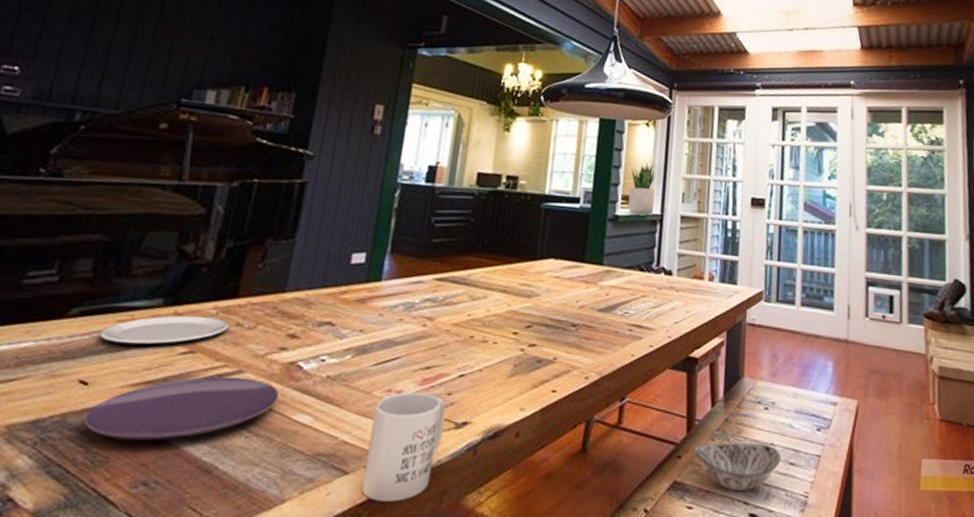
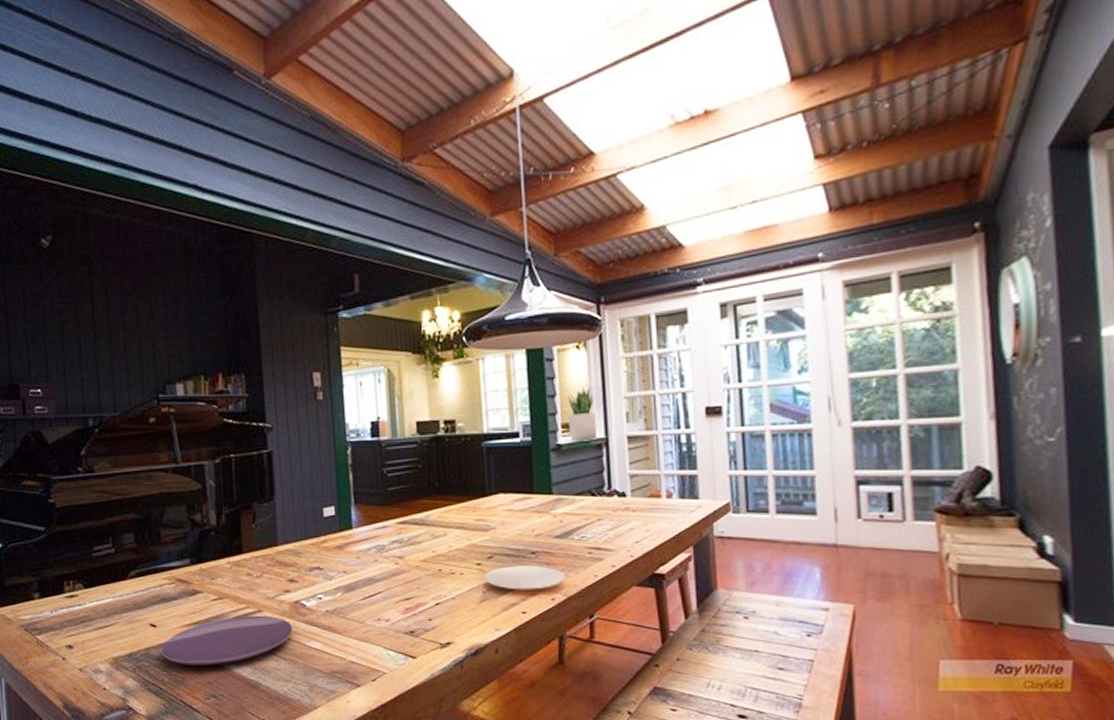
plate: present [99,315,229,345] -> none [154,570,242,595]
mug: present [361,392,446,502] -> none [370,620,432,707]
plate: none [518,337,604,367] -> present [484,565,566,590]
decorative bowl: present [694,442,782,492] -> none [671,650,768,695]

